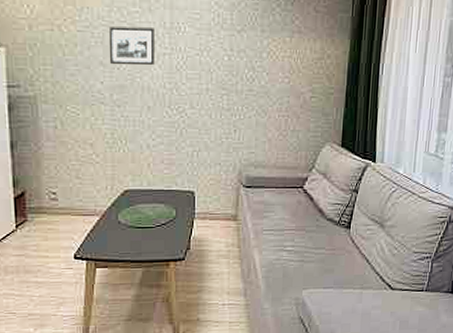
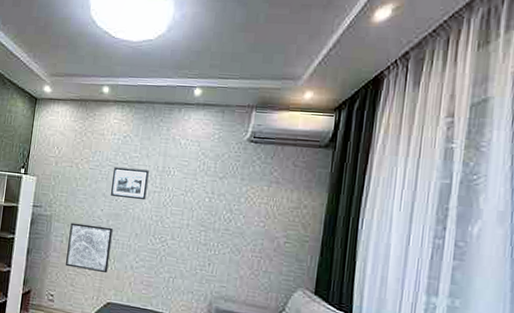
wall art: none [64,102,120,158] -> present [66,222,113,274]

